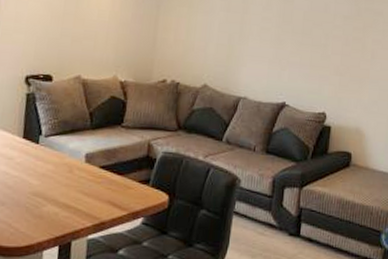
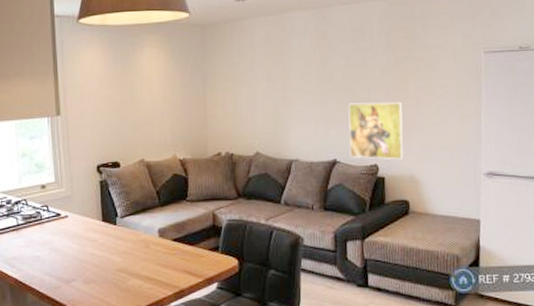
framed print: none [299,47,359,111] -> present [348,102,405,160]

